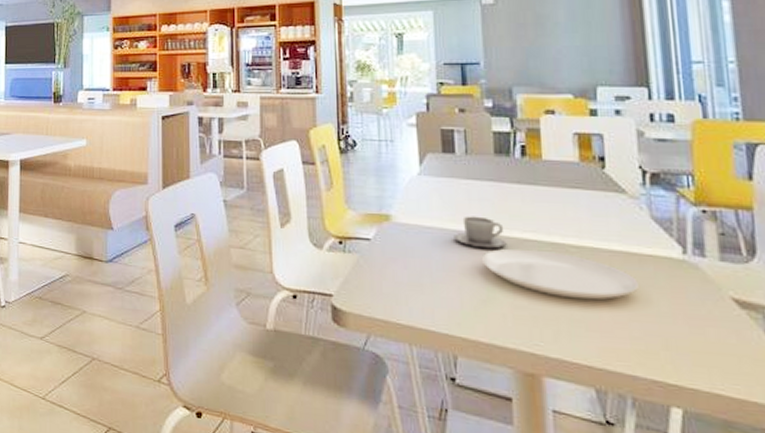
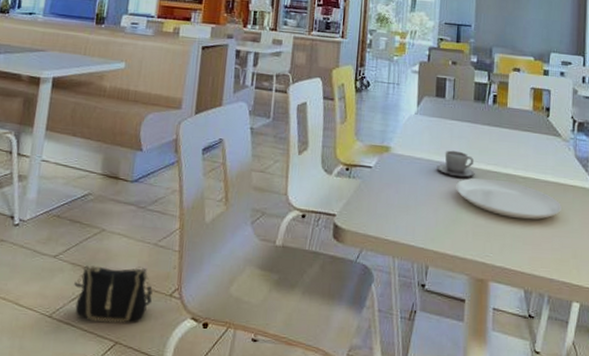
handbag: none [63,347,140,408] -> present [74,265,153,323]

